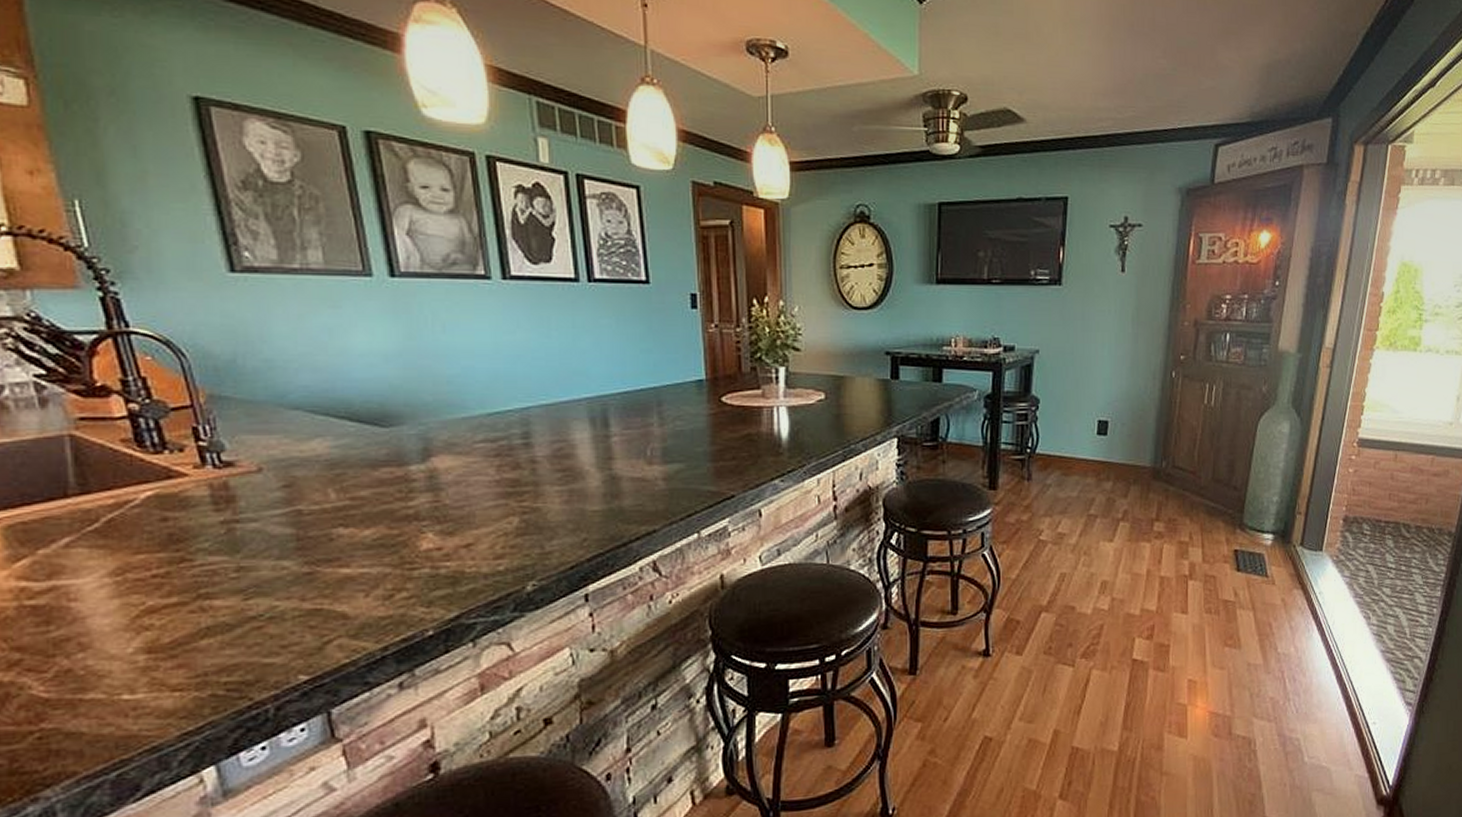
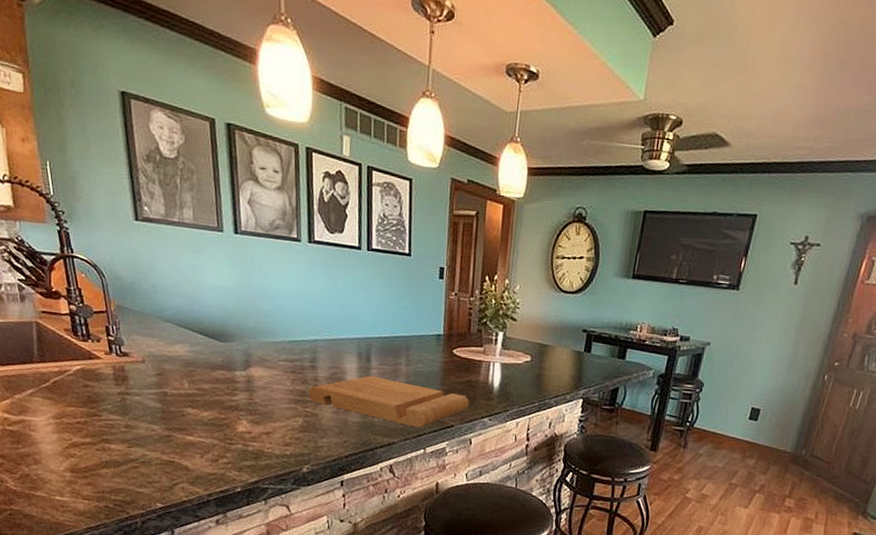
cutting board: none [524,445,752,506] -> present [309,375,469,428]

